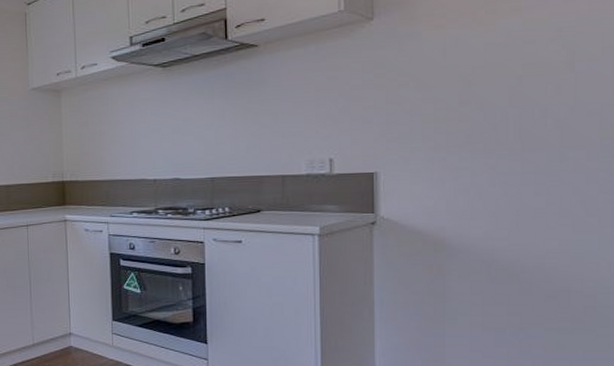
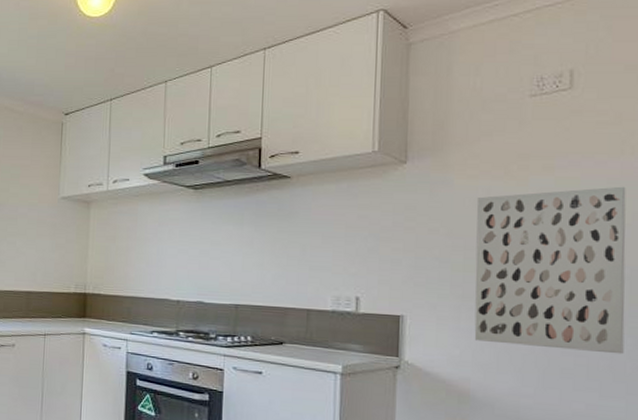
wall art: none [445,21,596,191] -> present [474,186,626,355]

